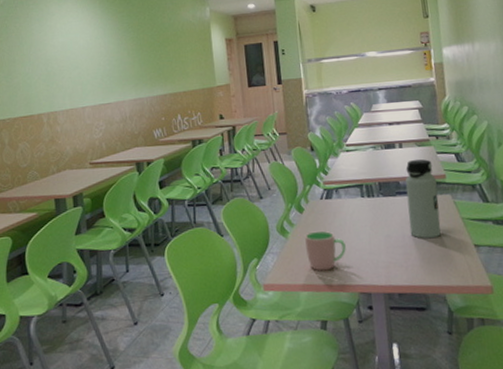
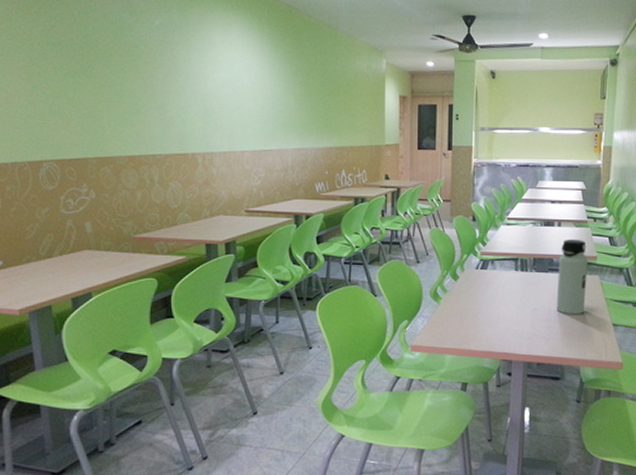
cup: present [305,230,346,271] -> none [456,299,494,337]

